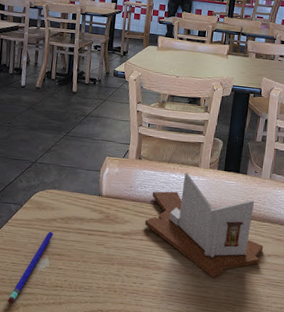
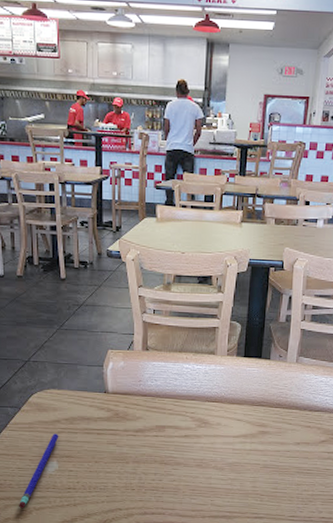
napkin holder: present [144,172,264,278] -> none [158,362,292,470]

